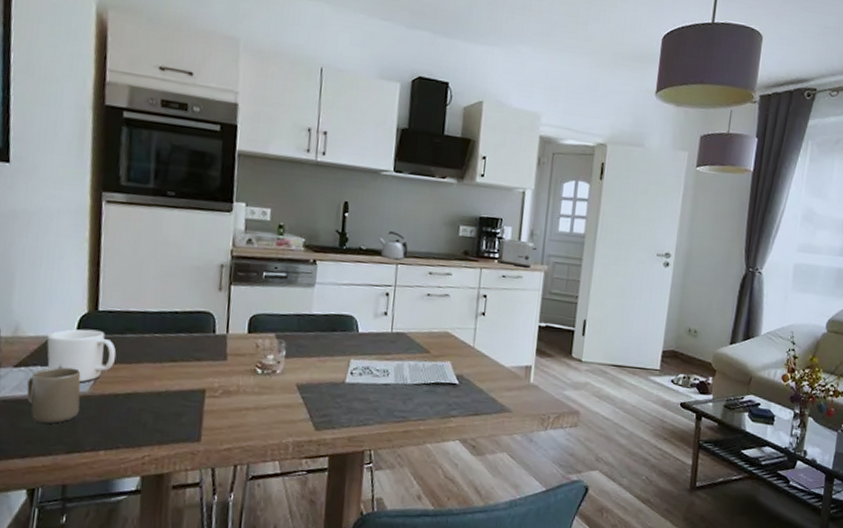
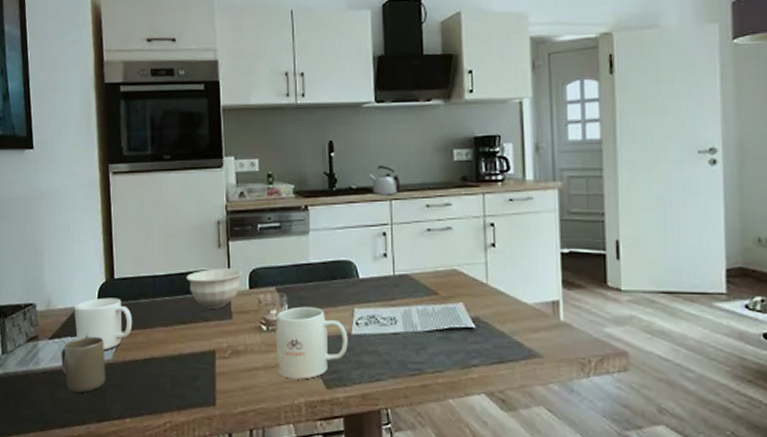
bowl: none [181,310,243,350] -> present [186,268,243,309]
mug: none [269,353,342,421] -> present [276,306,348,380]
toaster: present [497,238,537,268] -> none [501,156,545,187]

